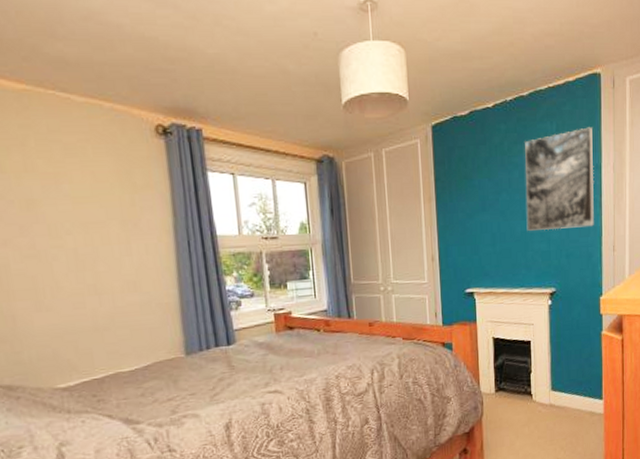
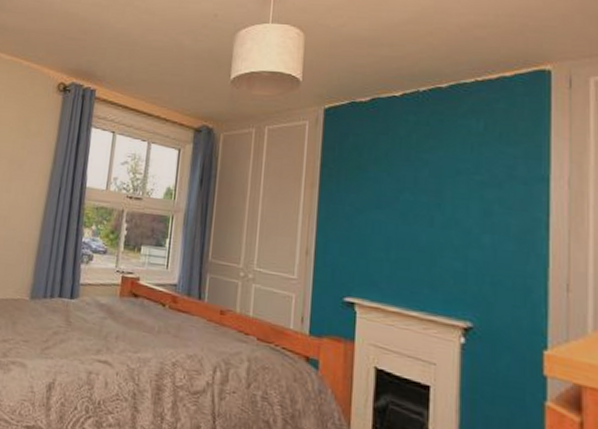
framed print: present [525,127,594,231] -> none [435,130,539,253]

